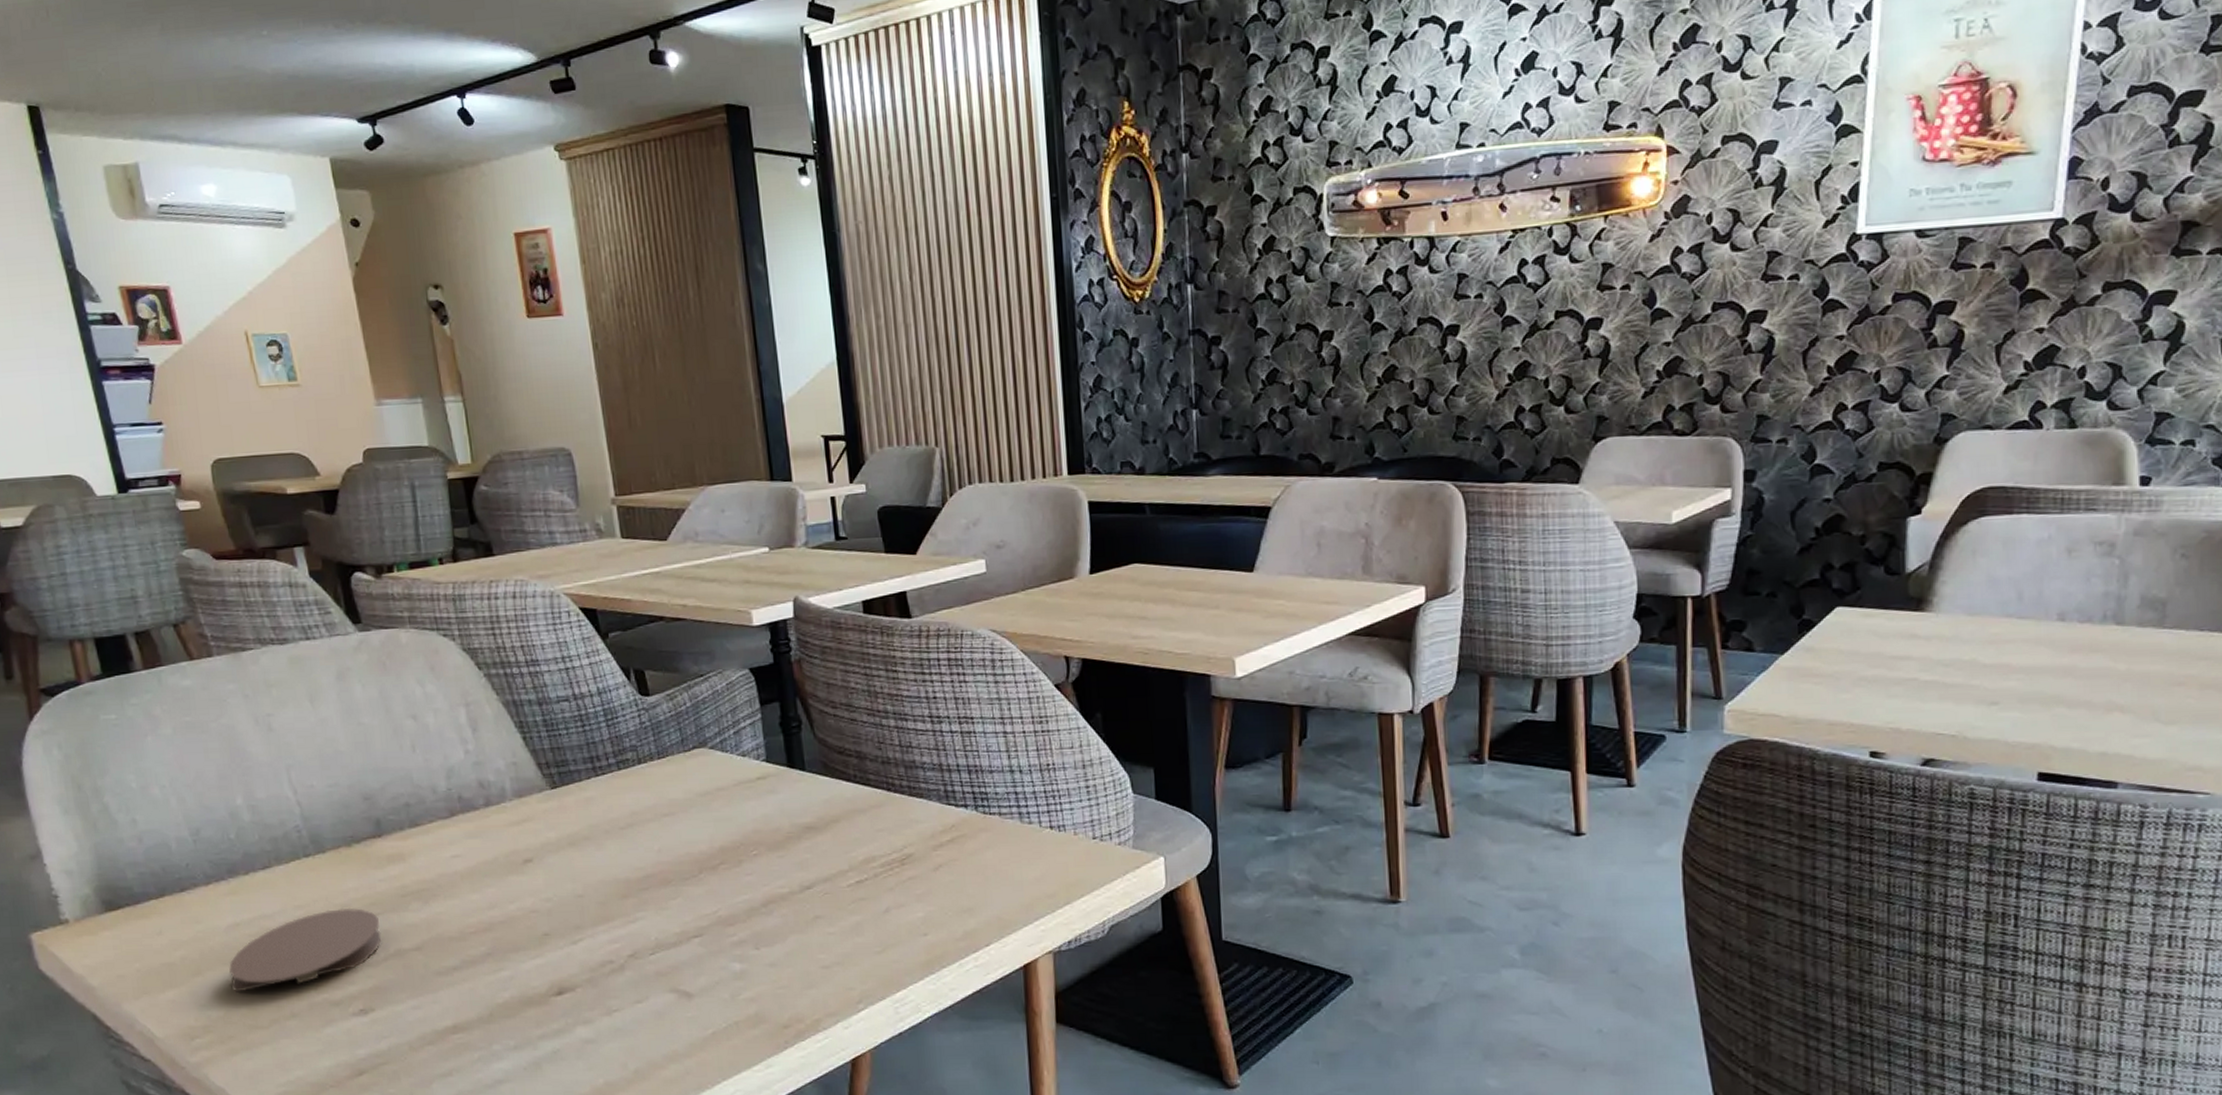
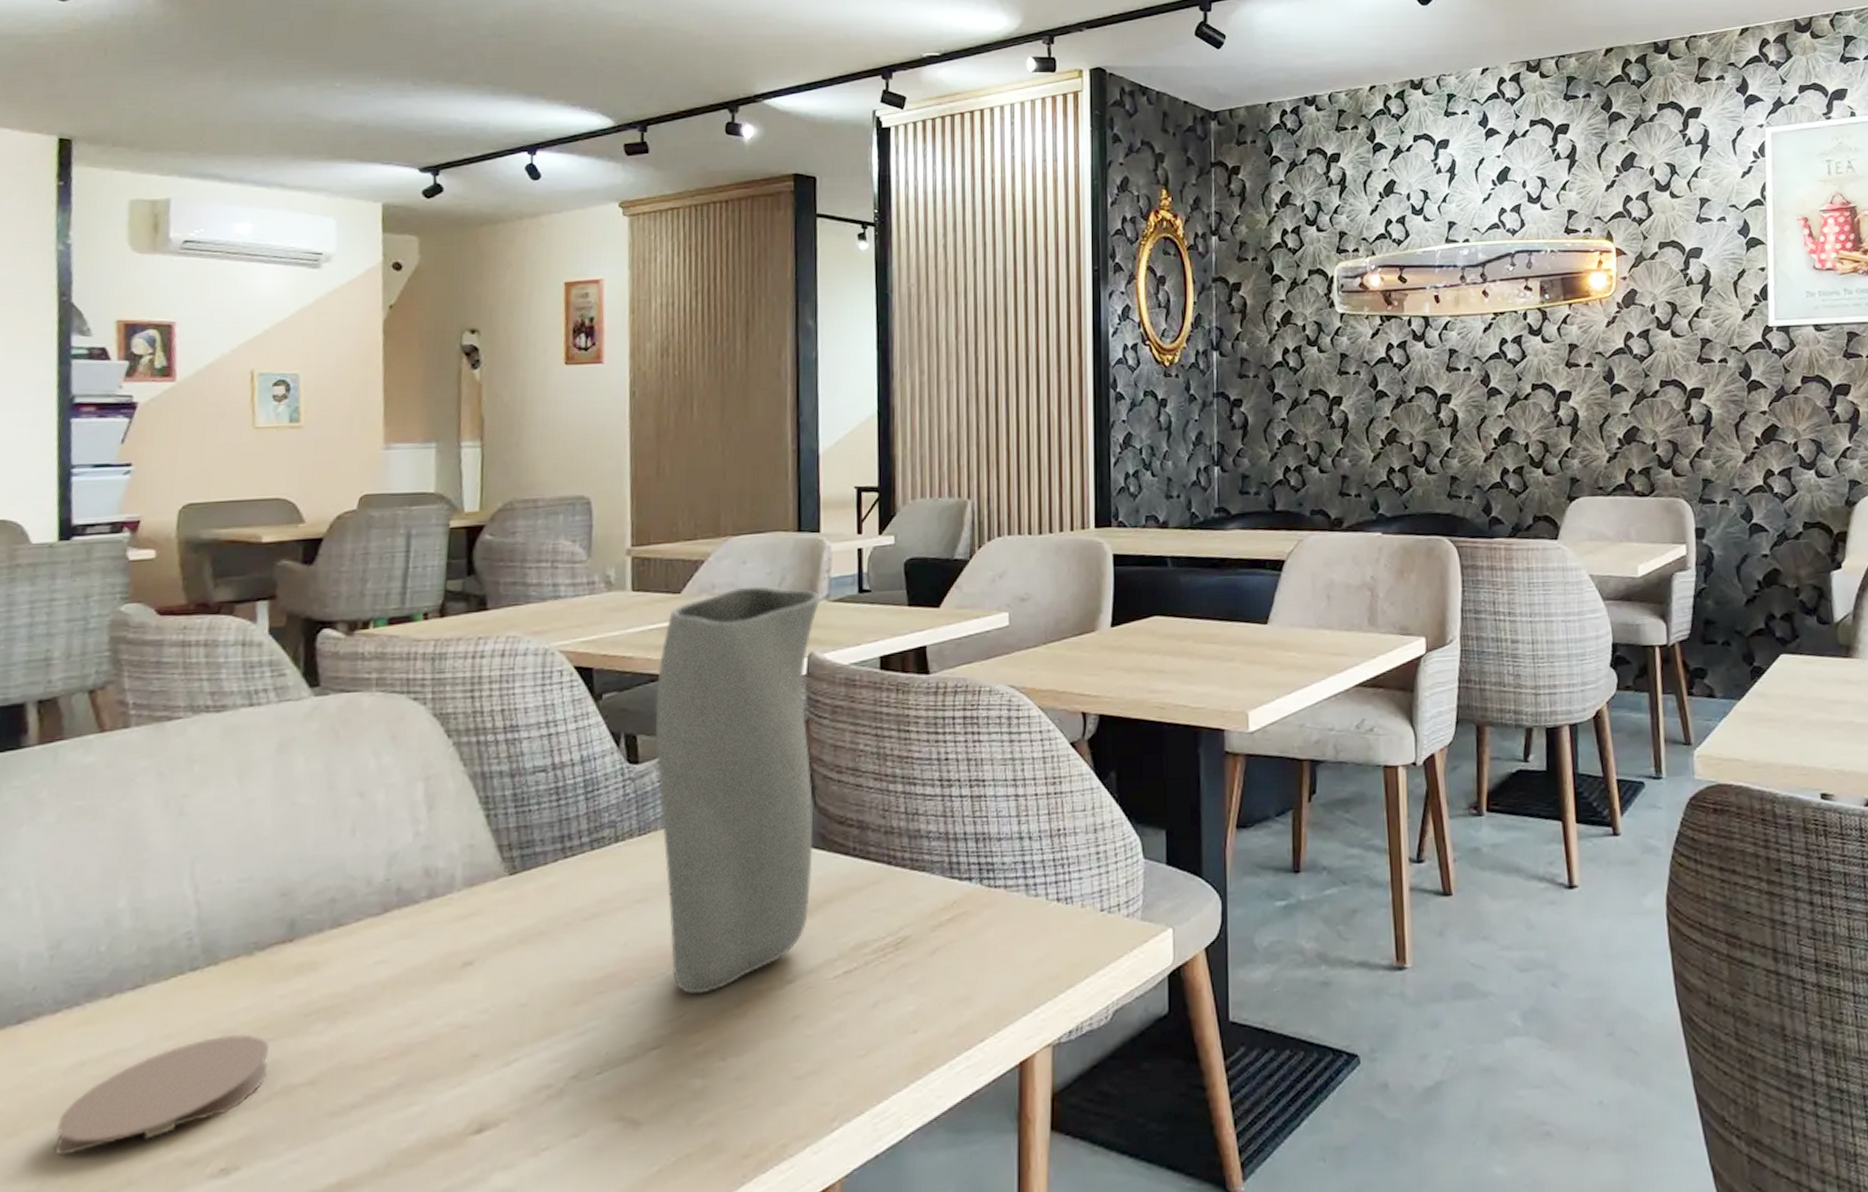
vase: none [656,533,819,895] -> present [654,586,821,995]

